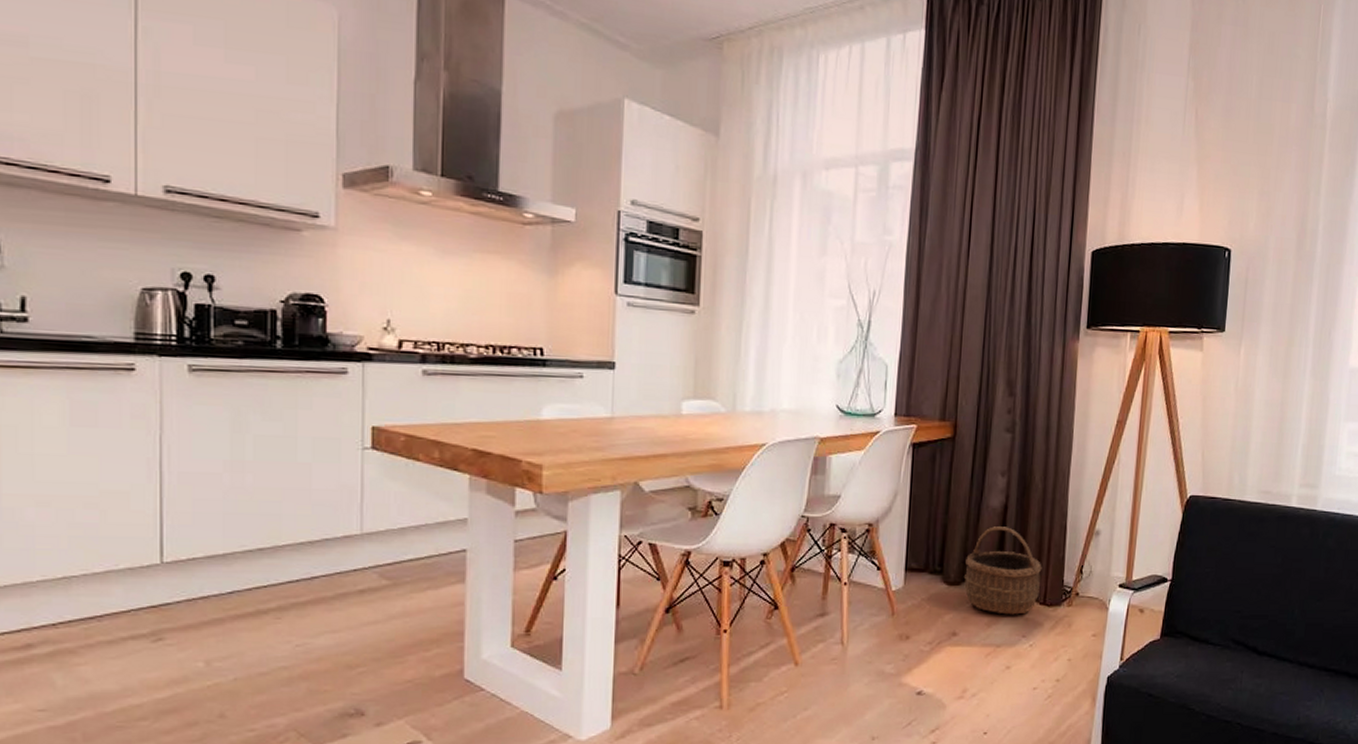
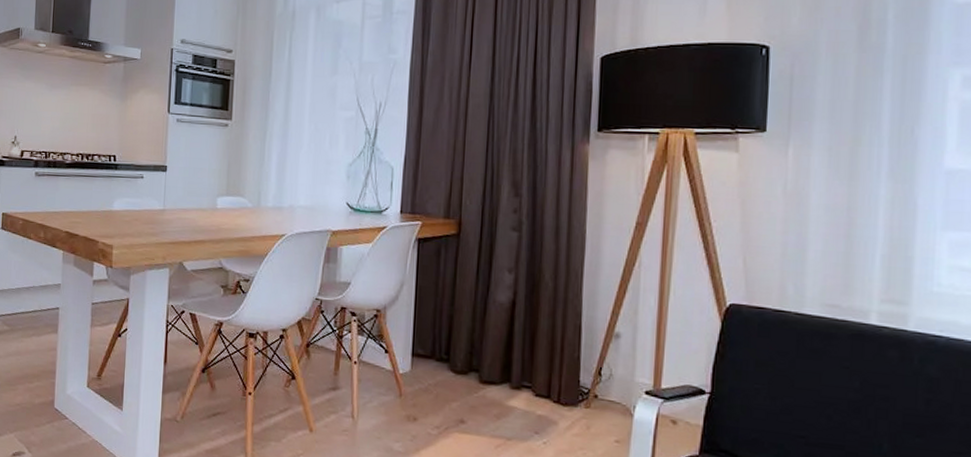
wicker basket: present [964,526,1042,615] -> none [471,321,555,410]

